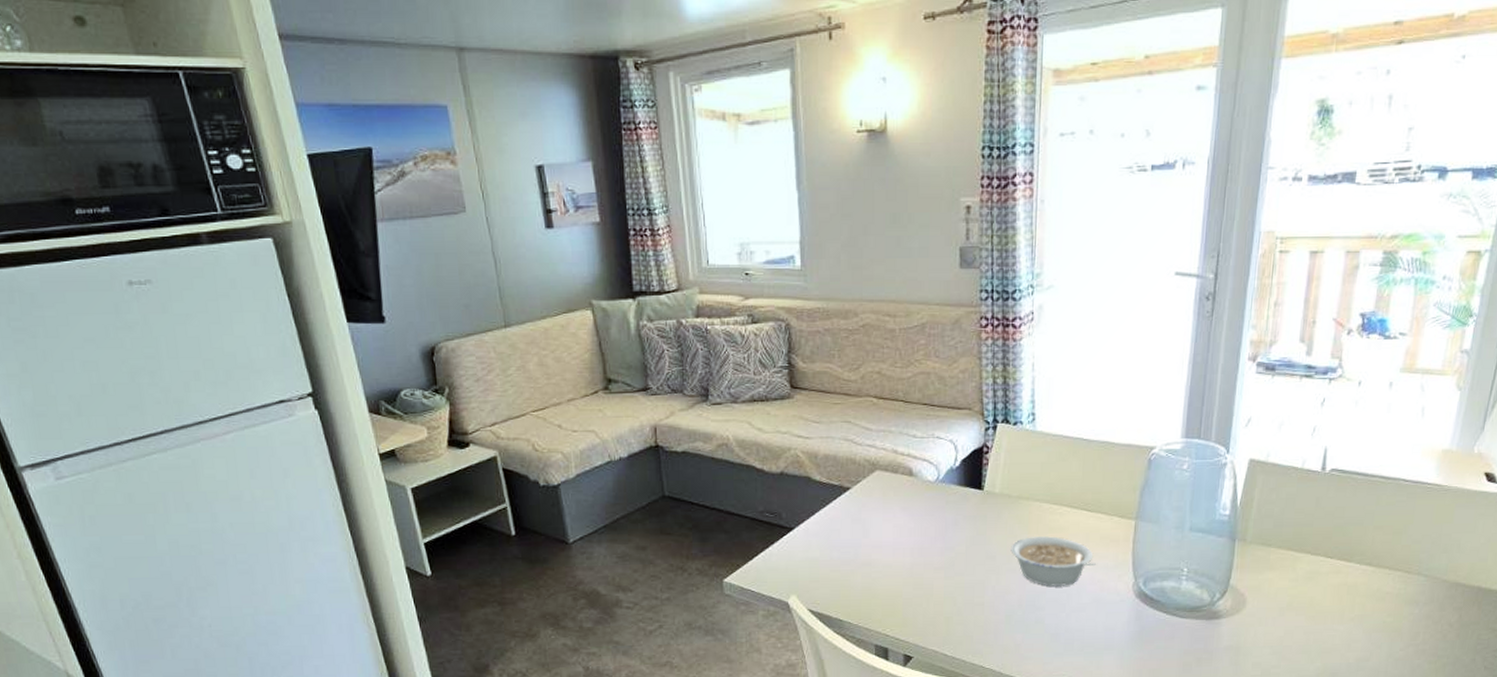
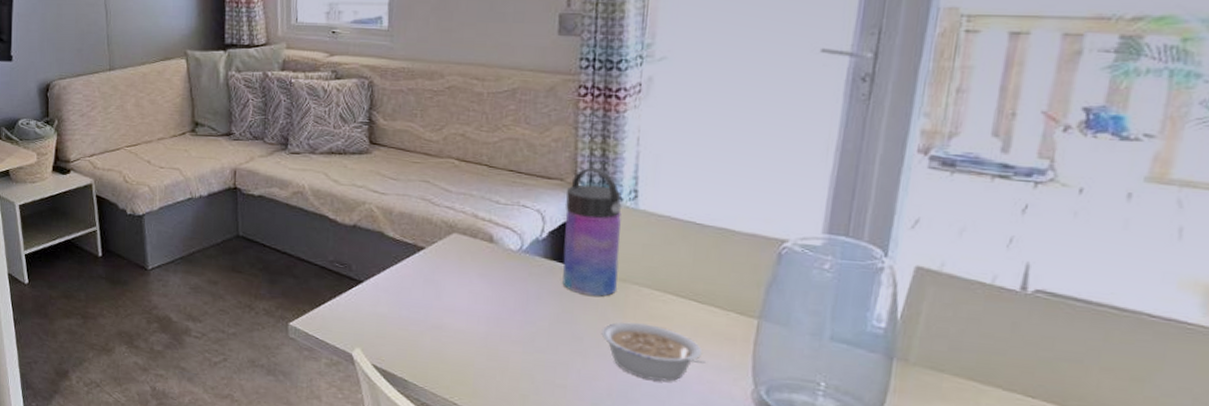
water bottle: none [975,396,1023,516] -> present [562,168,622,296]

